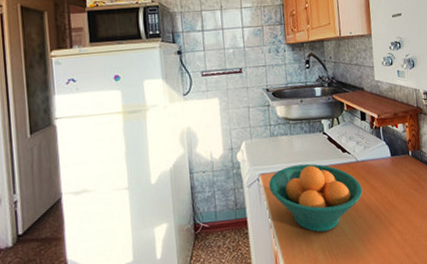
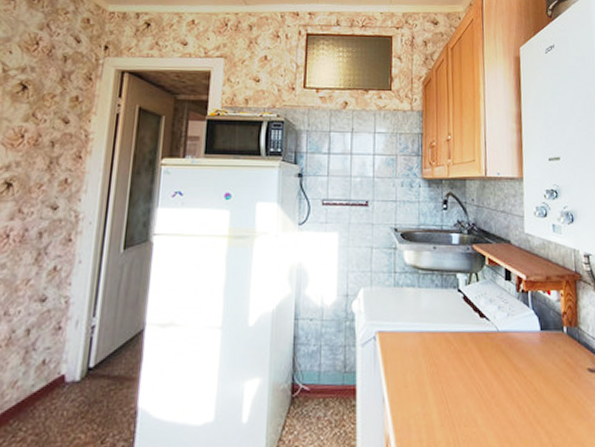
fruit bowl: present [269,163,363,232] -> none [387,326,503,418]

